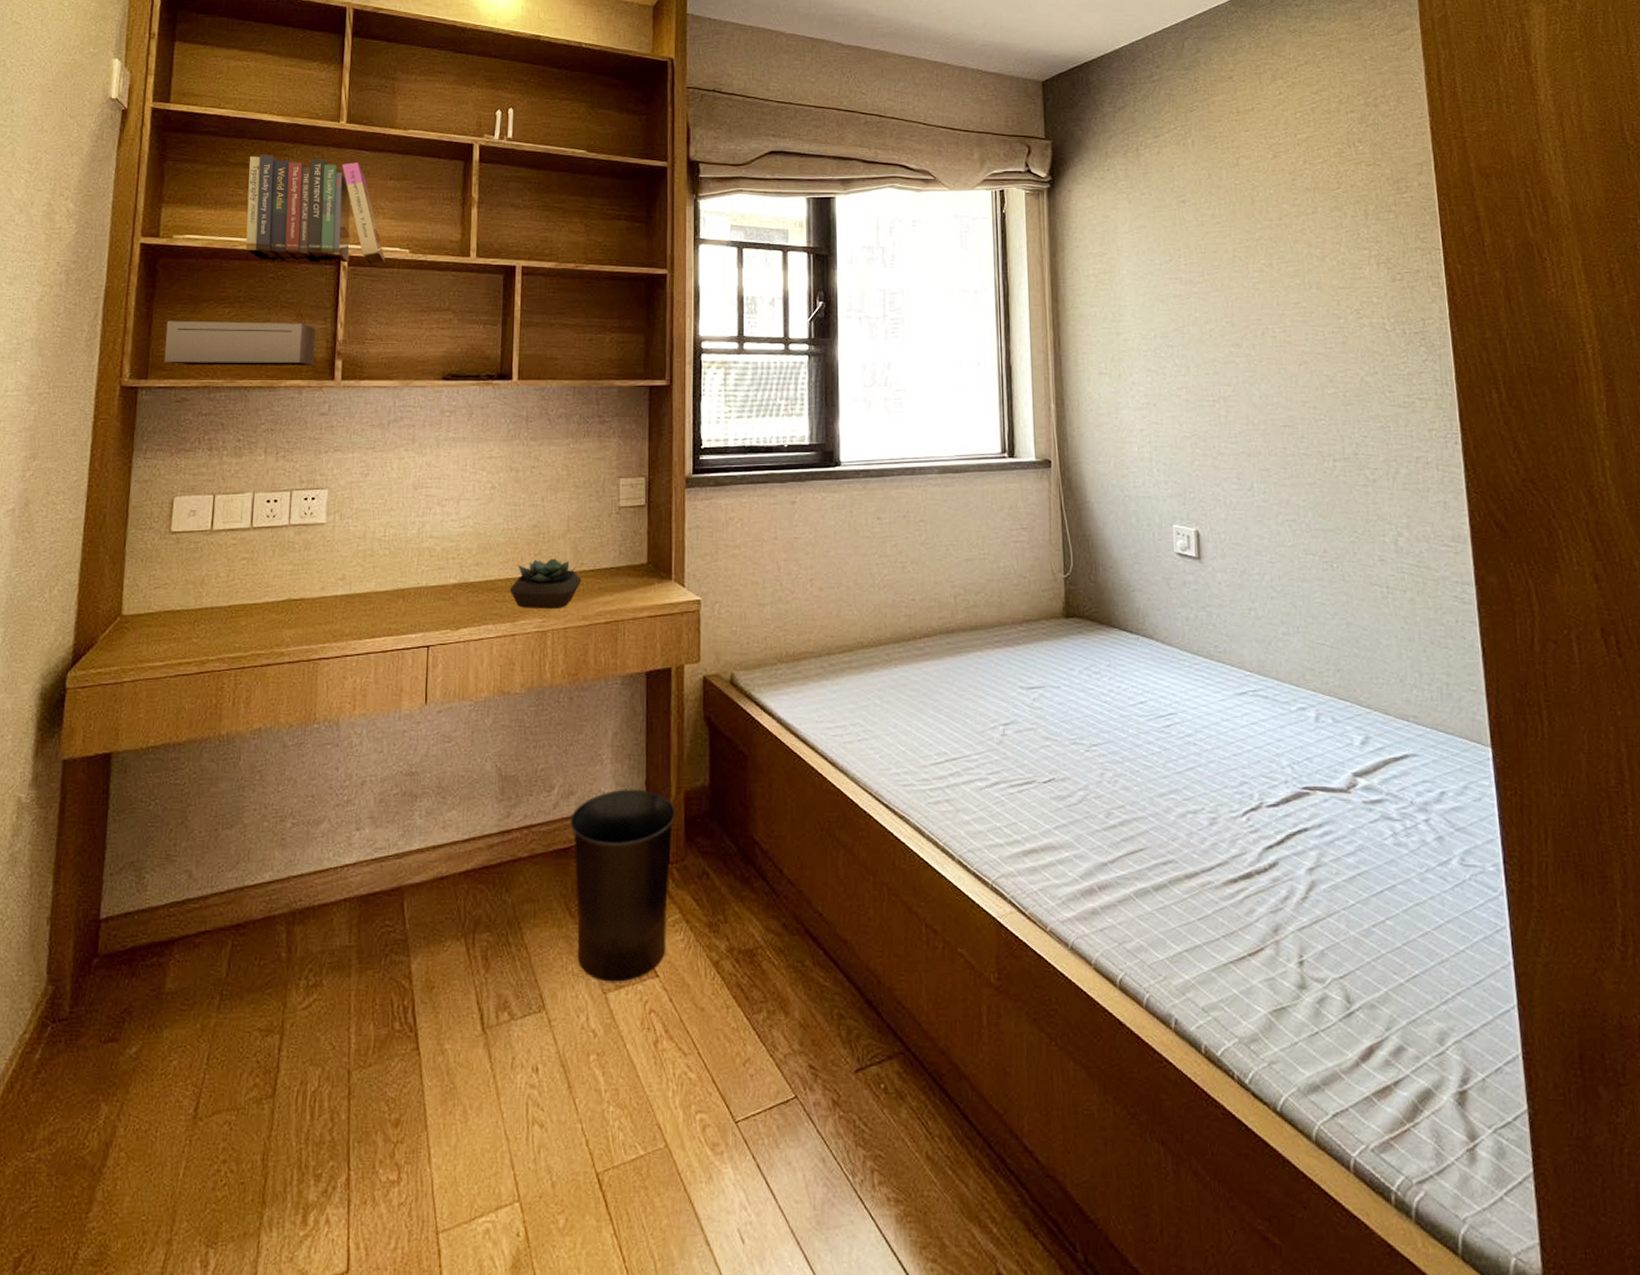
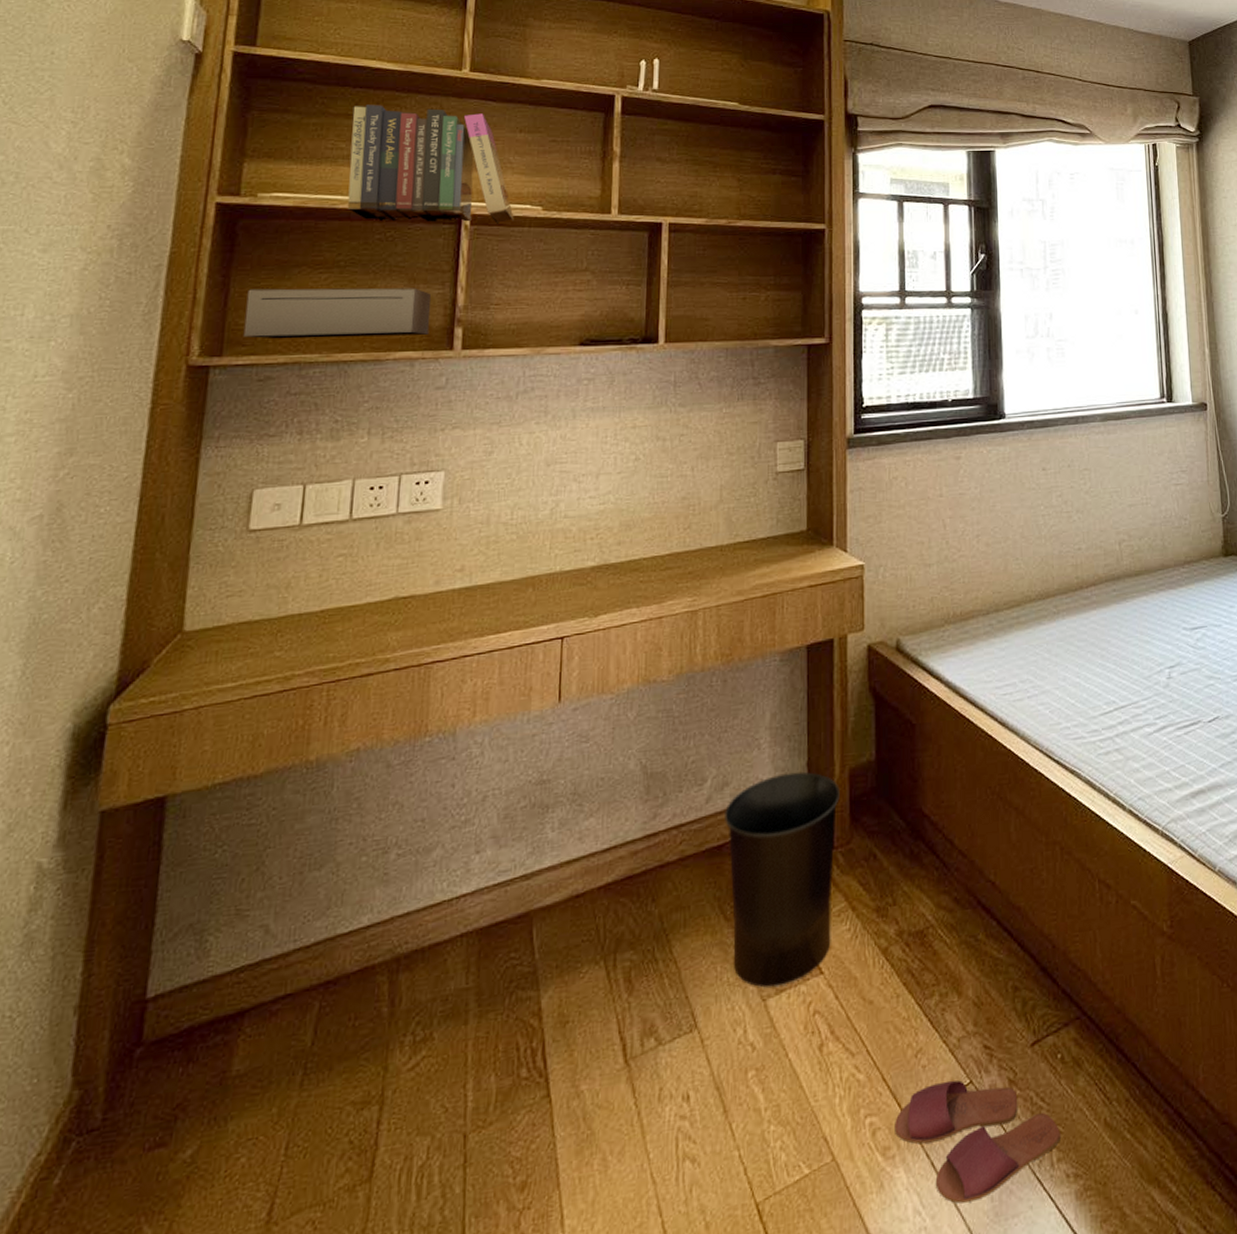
succulent plant: present [509,558,582,609] -> none [656,531,736,588]
slippers: none [723,1092,882,1207] -> present [895,1080,1060,1204]

